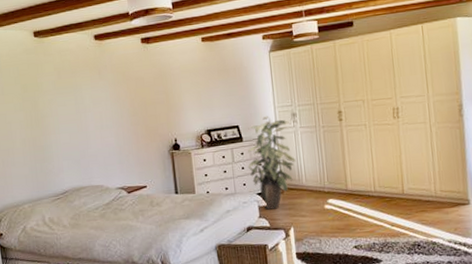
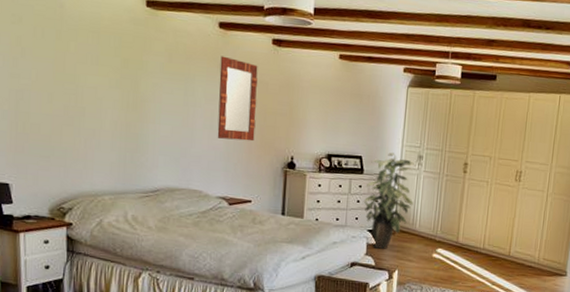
home mirror: none [100,63,140,136] -> present [217,56,258,142]

